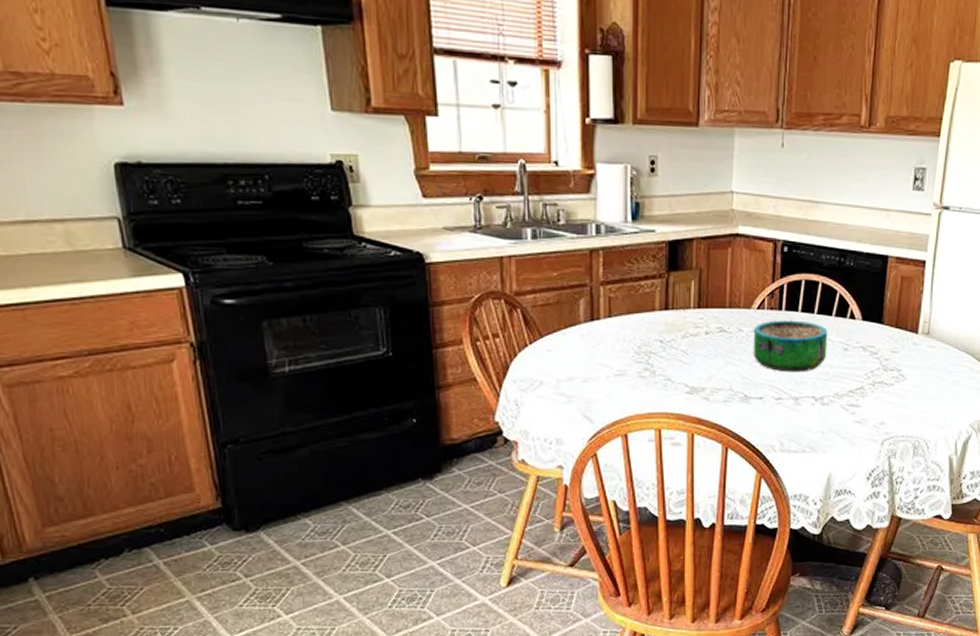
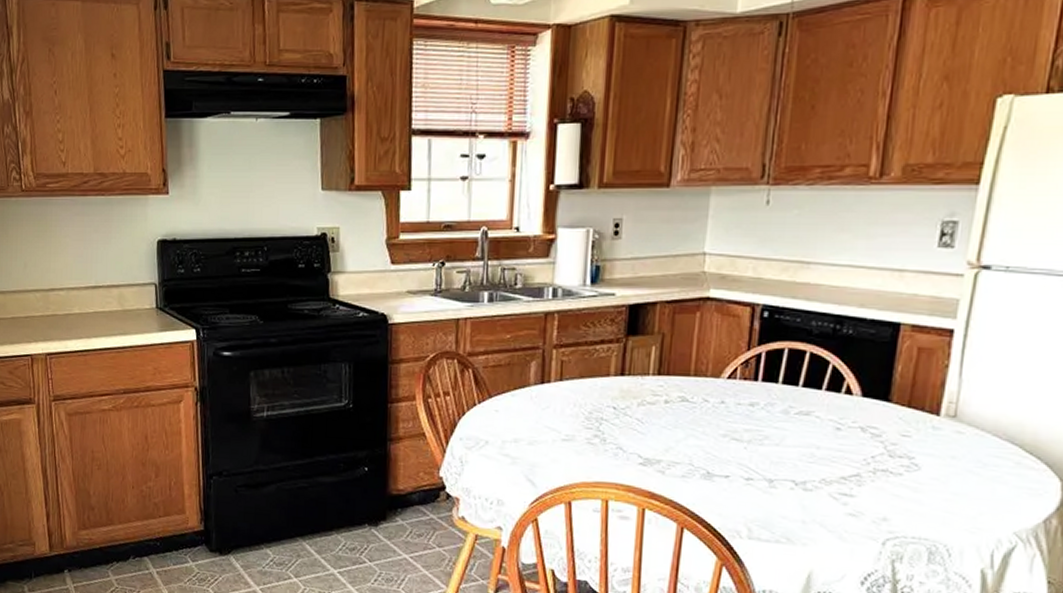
decorative bowl: present [753,320,828,372] -> none [719,391,816,452]

